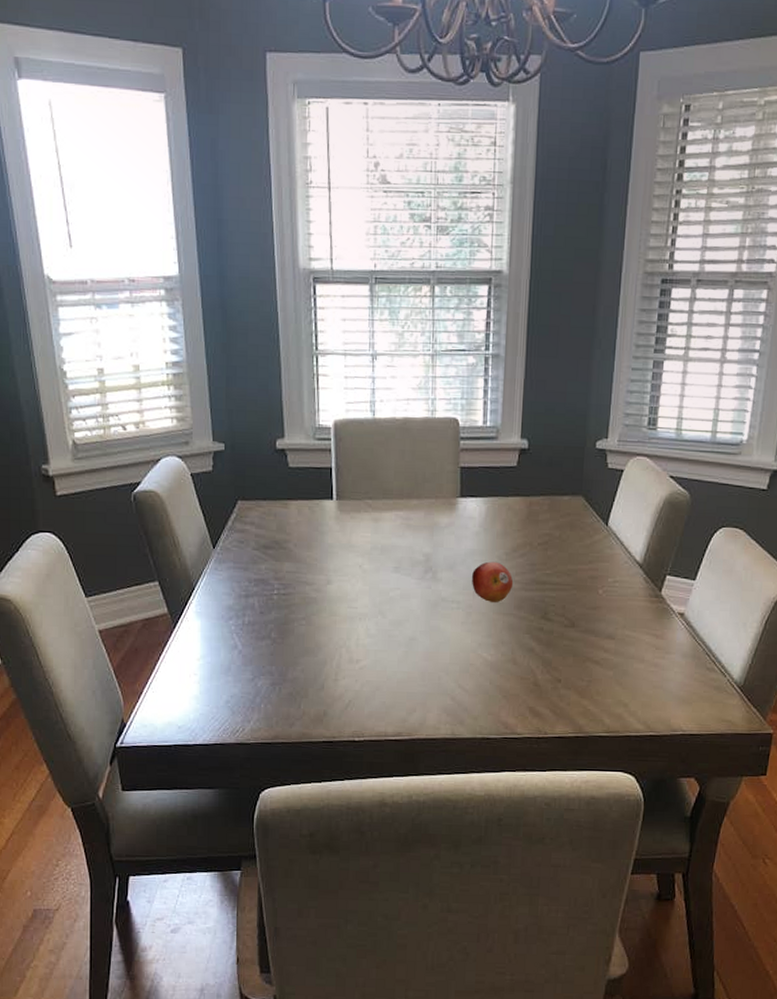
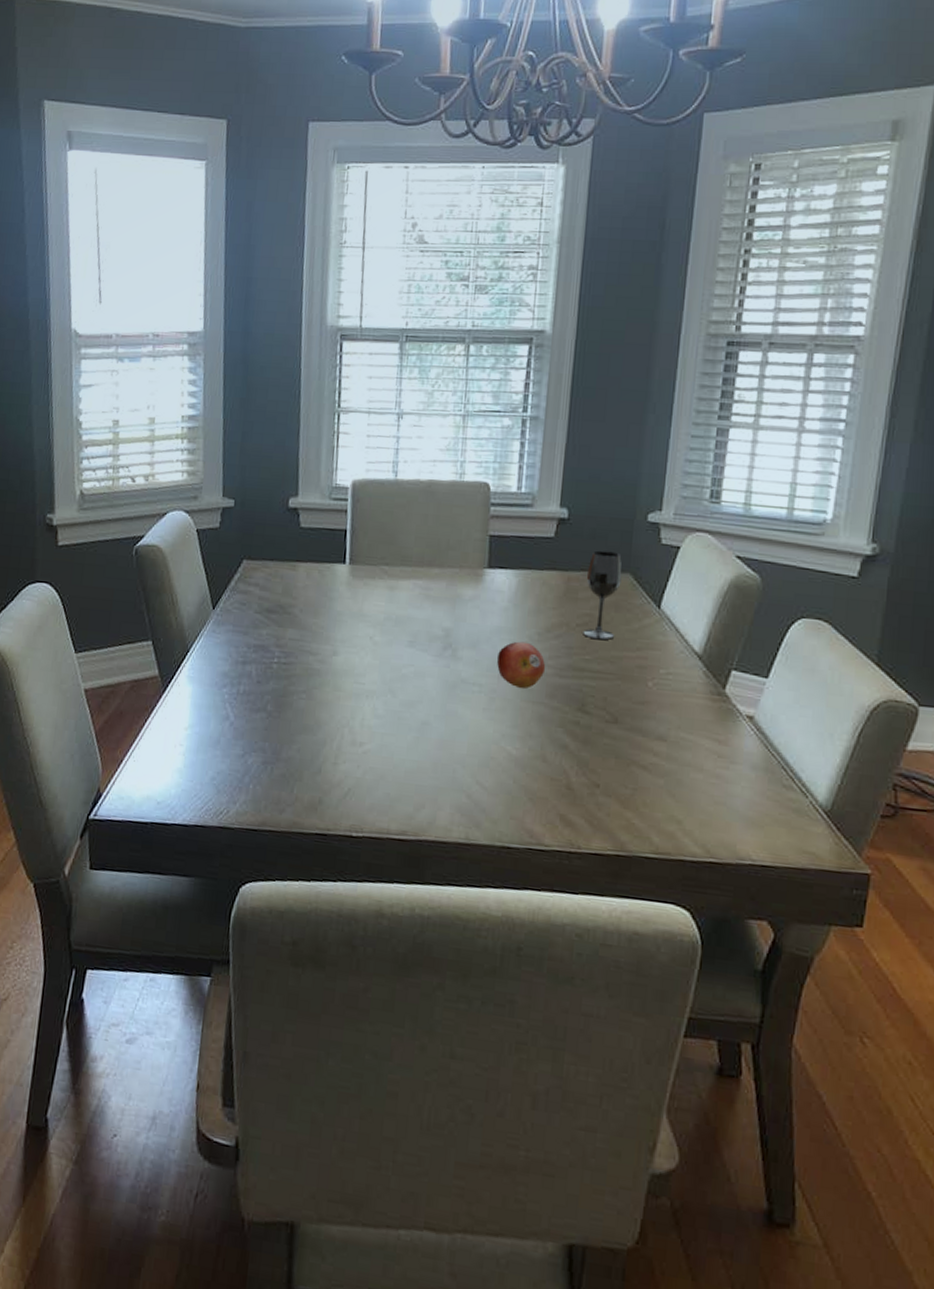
wine glass: none [544,476,576,556] -> present [583,550,622,641]

